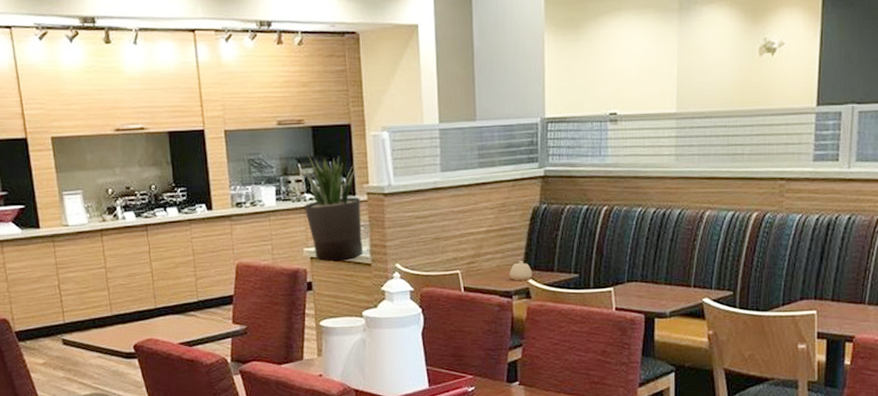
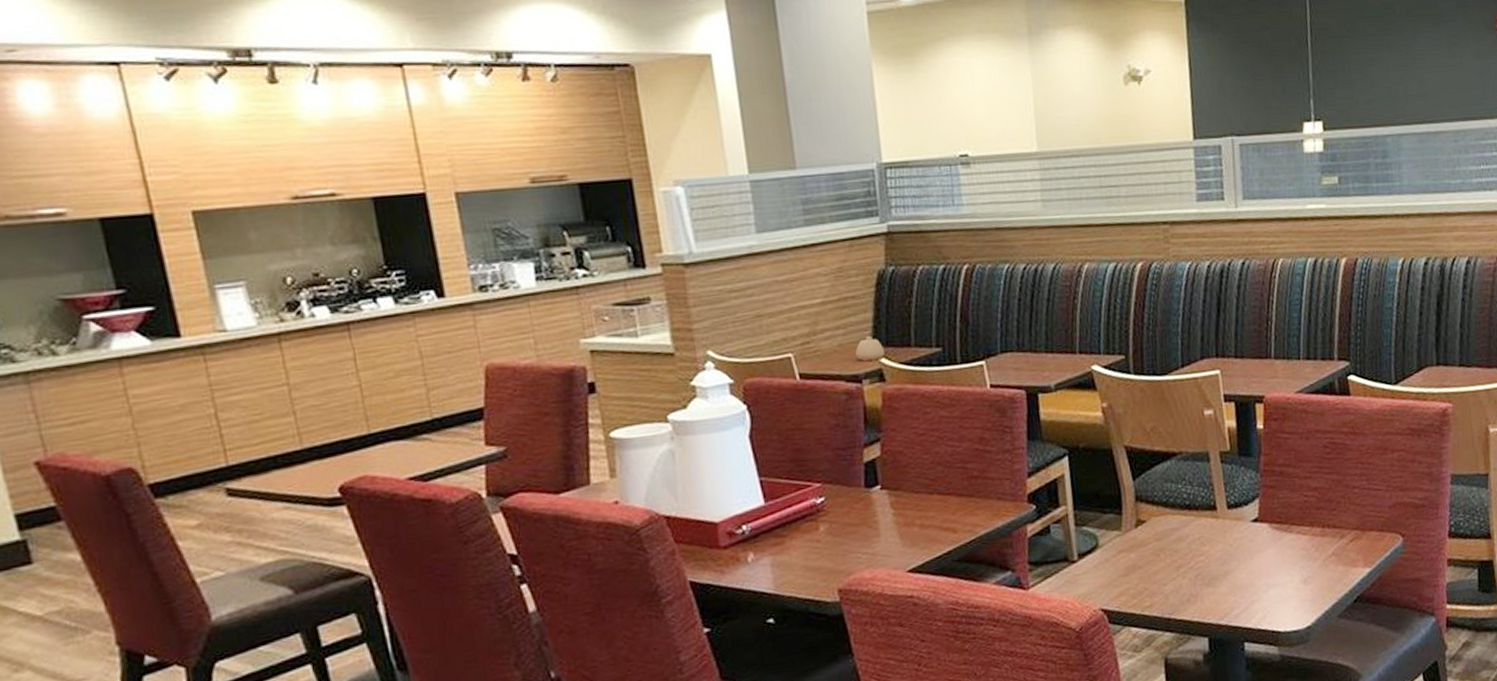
planter: present [302,153,364,262] -> none [569,218,663,355]

